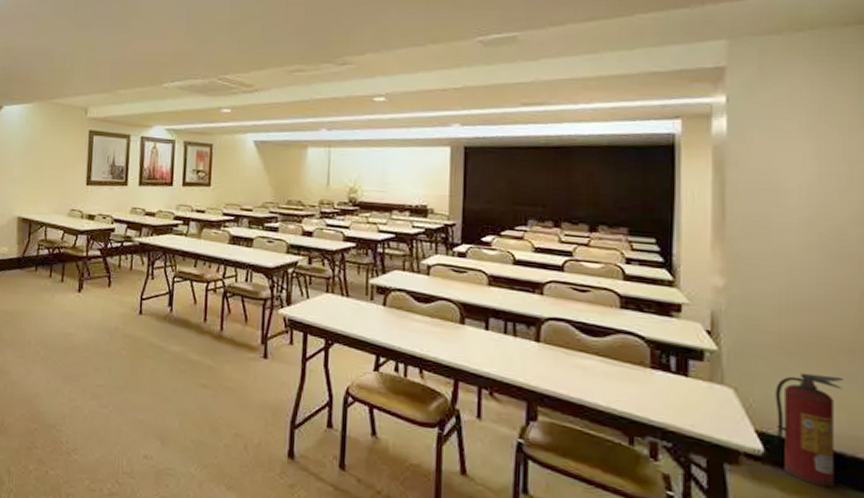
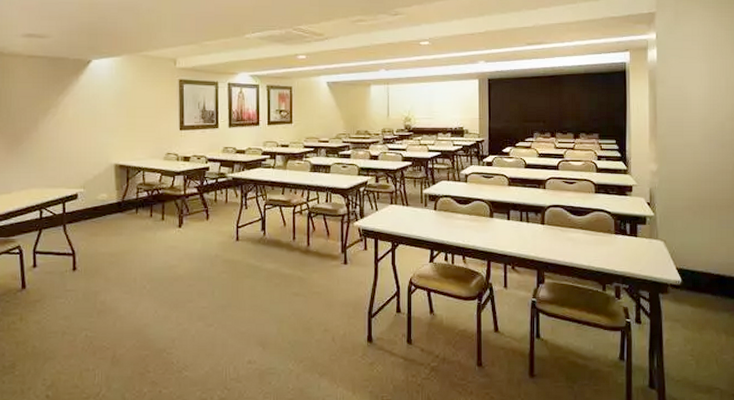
fire extinguisher: present [773,372,843,488] -> none [686,224,724,300]

